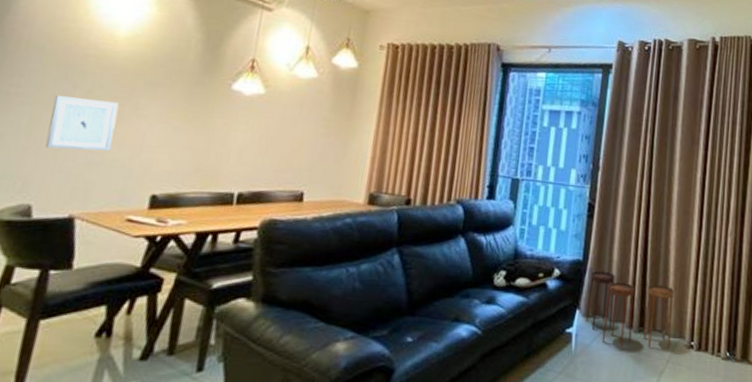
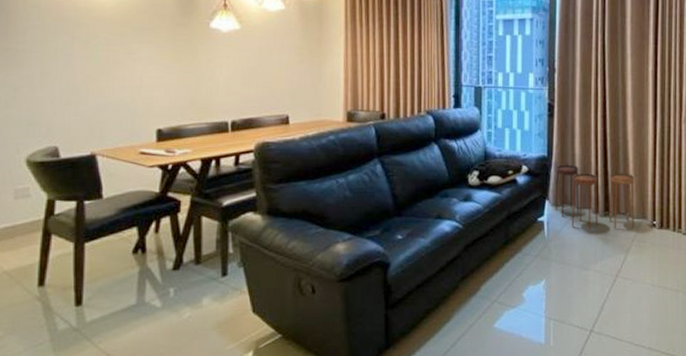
wall art: present [45,95,119,151] -> none [57,47,115,96]

